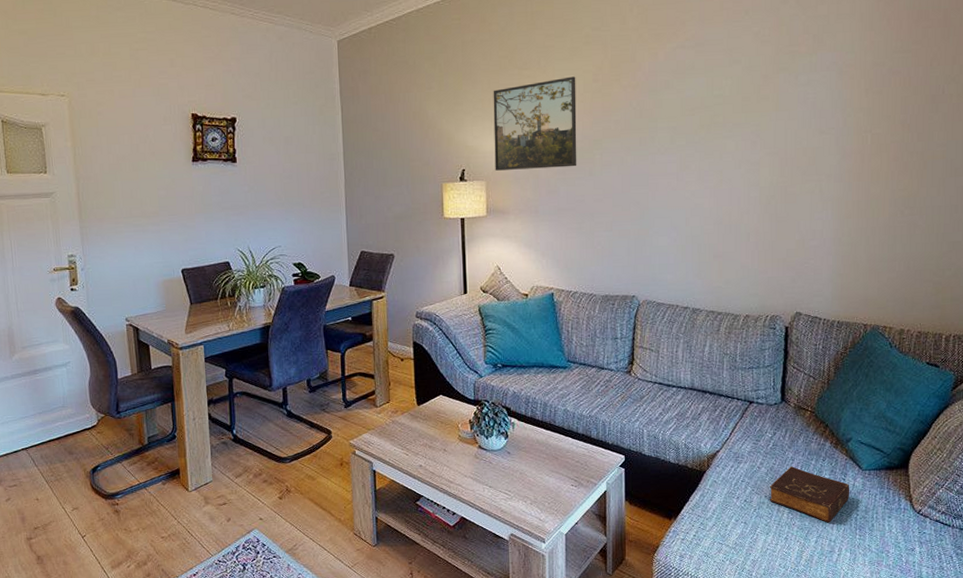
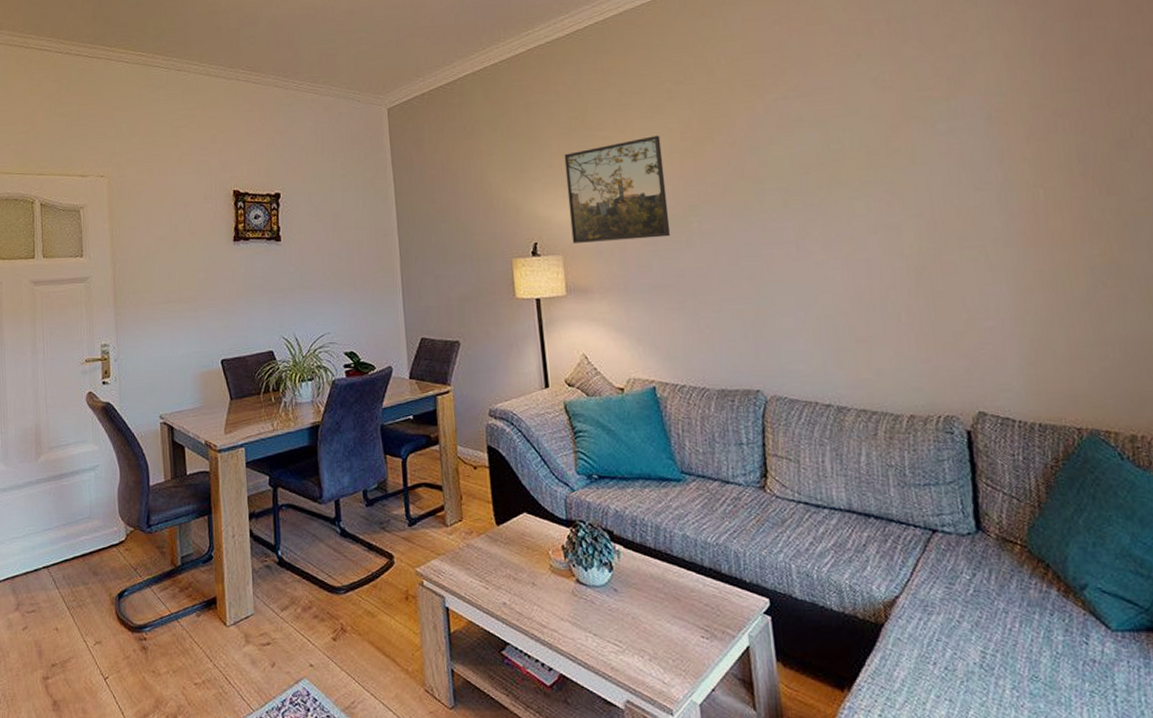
book: present [769,466,850,523] -> none [979,622,1100,707]

